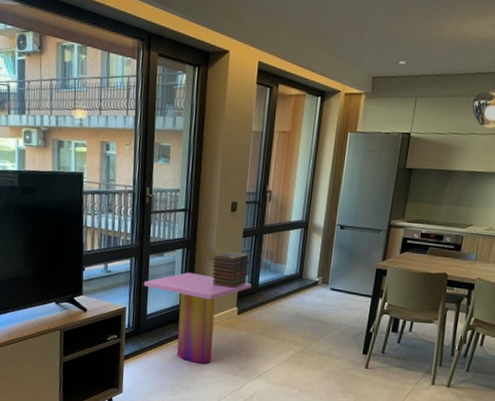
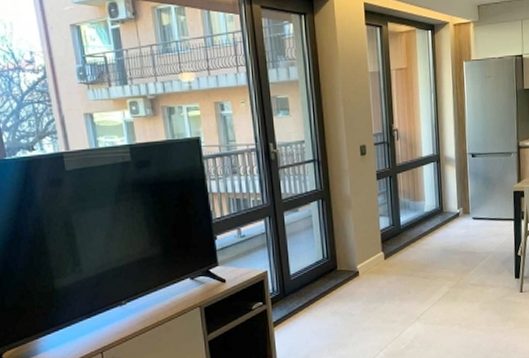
side table: present [144,272,252,364] -> none [282,224,394,317]
book stack: present [212,252,249,289] -> none [350,195,388,234]

